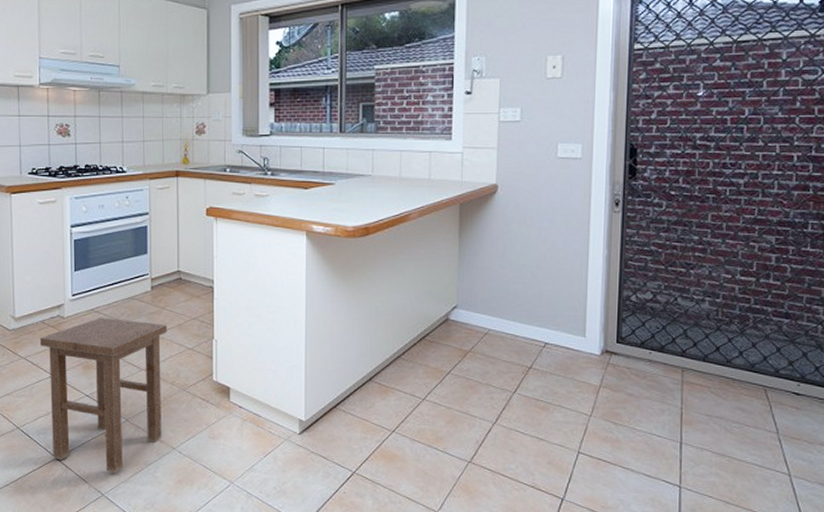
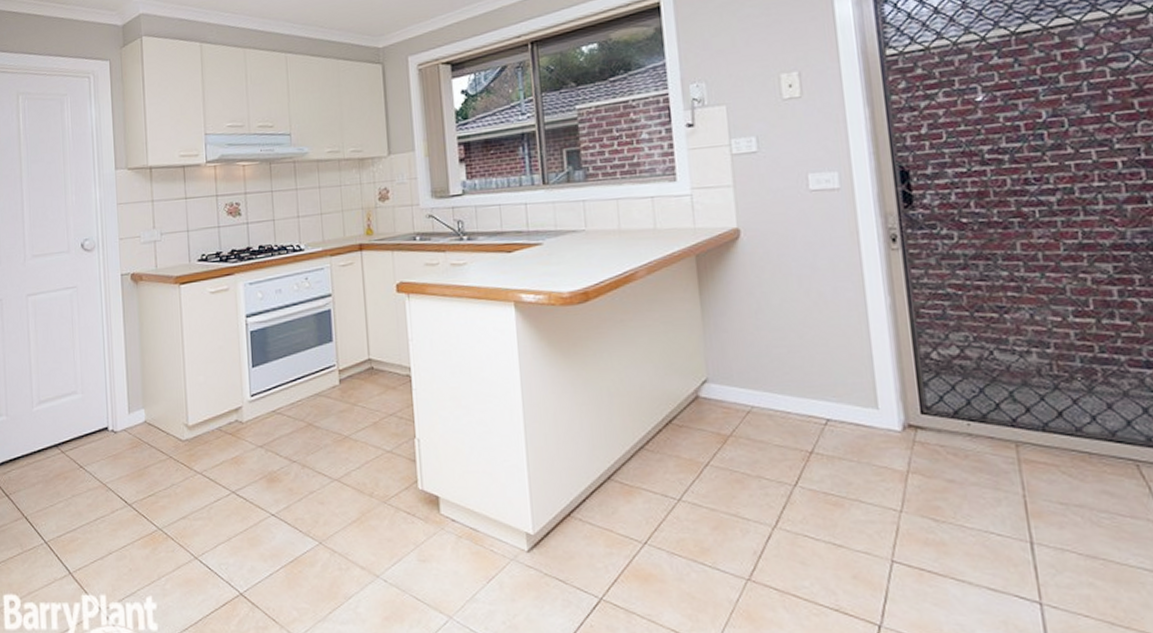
stool: present [40,317,167,473] -> none [217,419,362,610]

